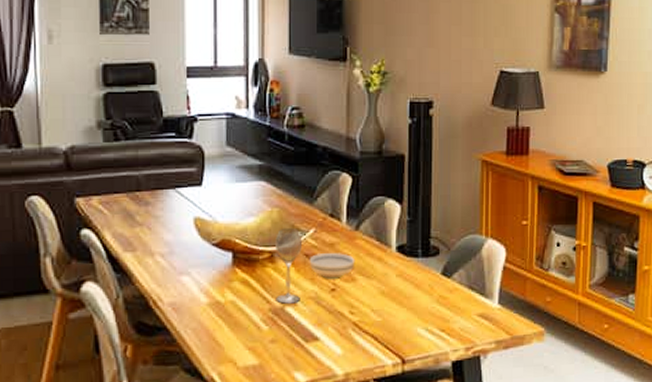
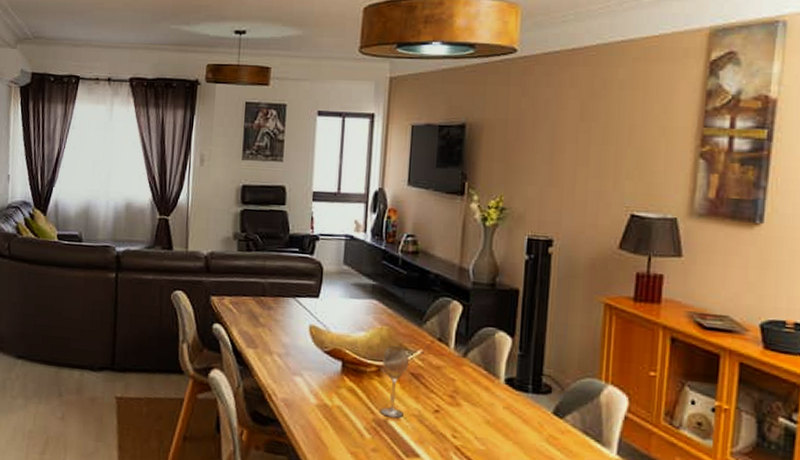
bowl: present [309,253,355,279] -> none [414,374,461,401]

